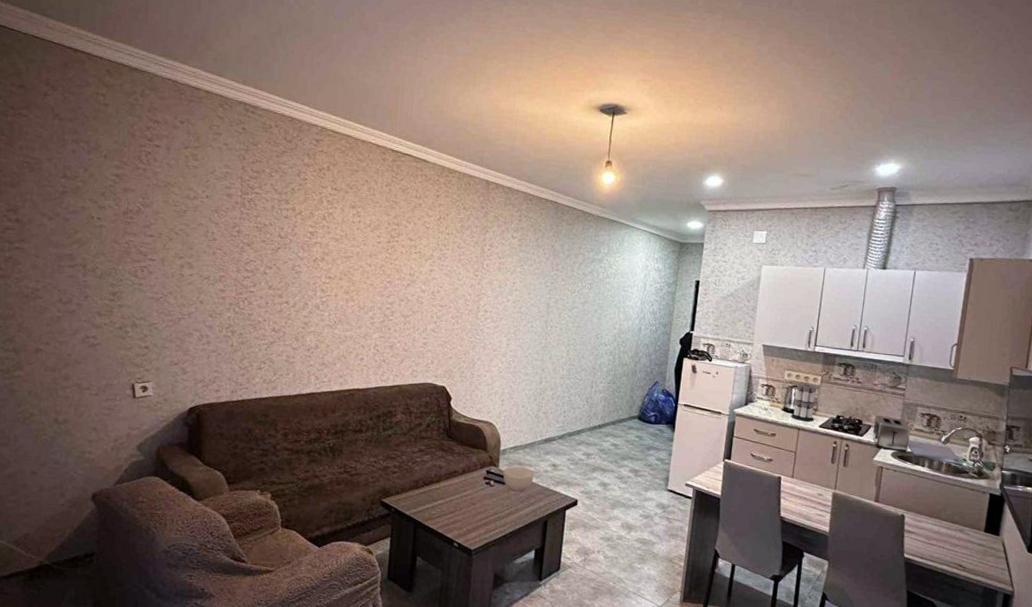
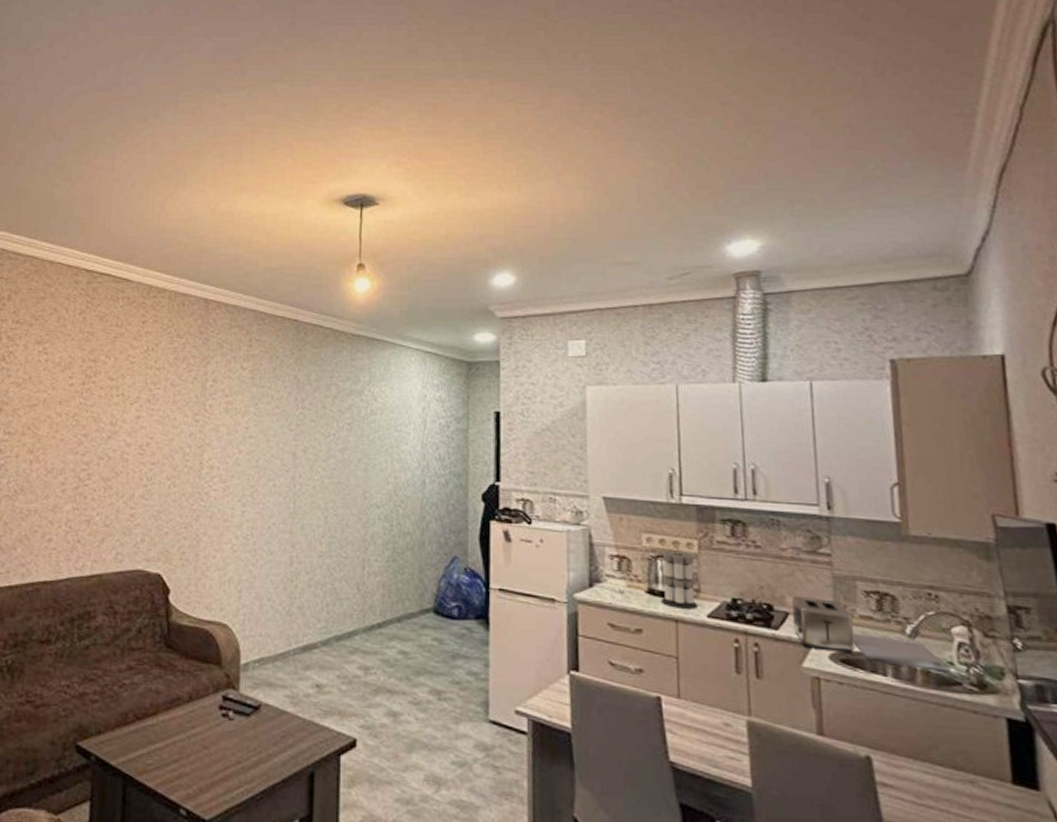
bowl: present [503,467,535,492] -> none [245,689,292,728]

